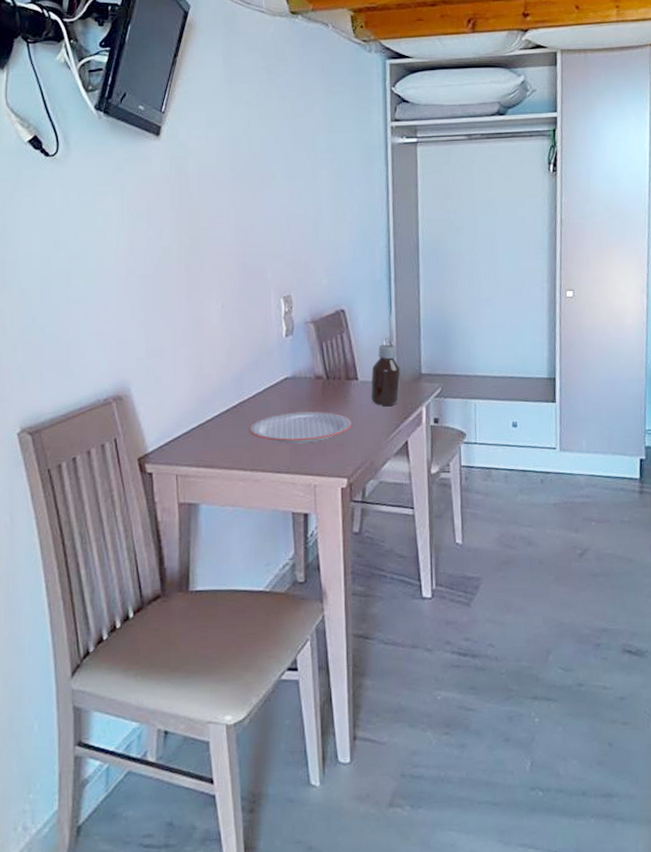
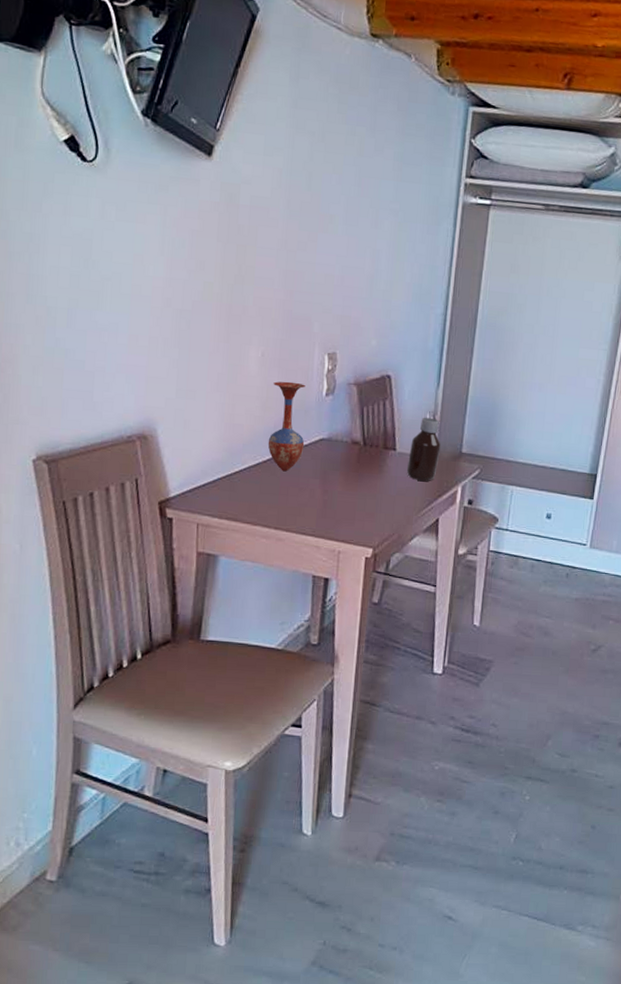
vase: none [235,327,271,414] -> present [268,381,305,472]
plate: present [248,411,353,444] -> none [277,474,385,509]

